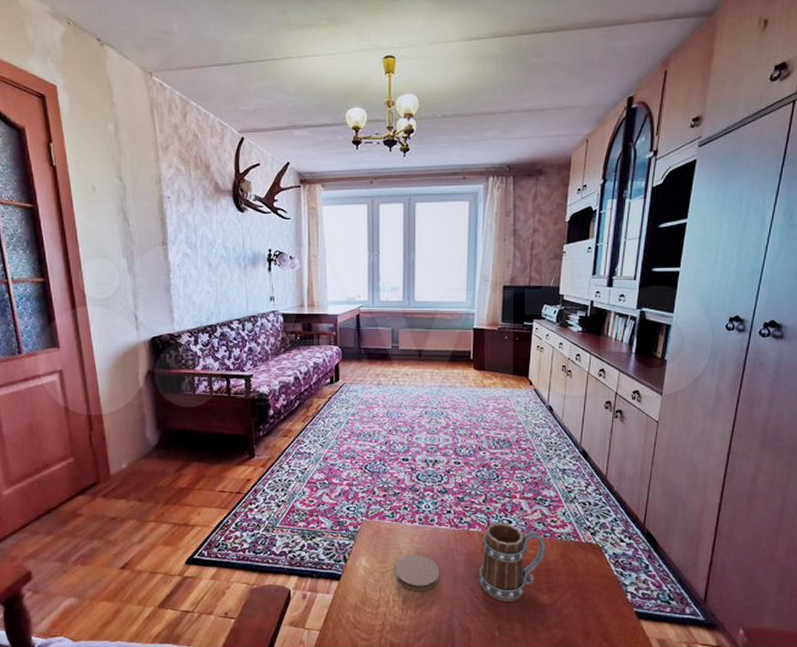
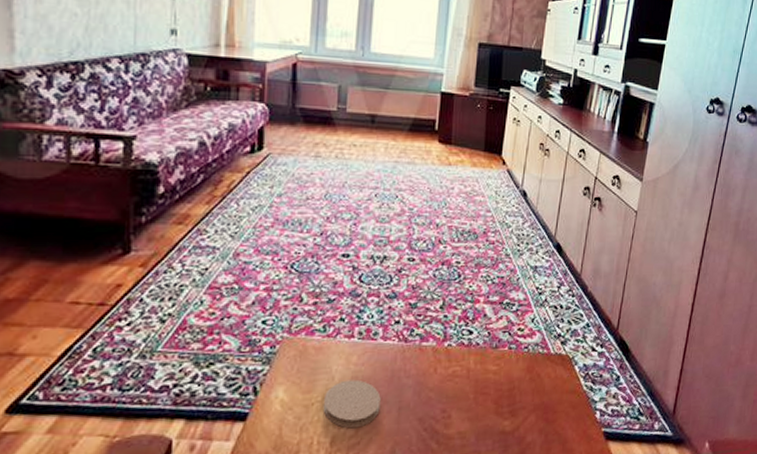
mug: present [479,522,546,602] -> none [429,333,511,433]

